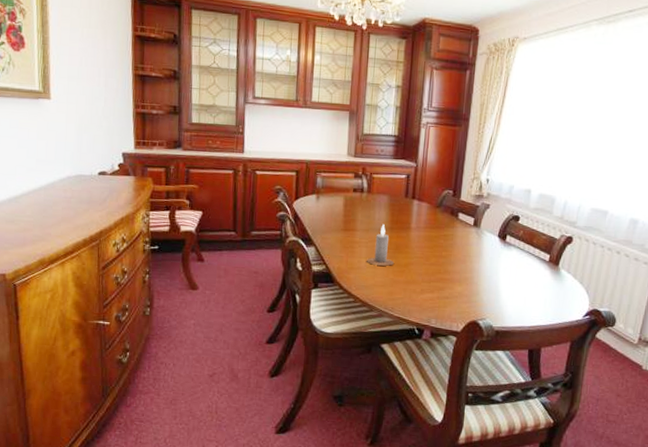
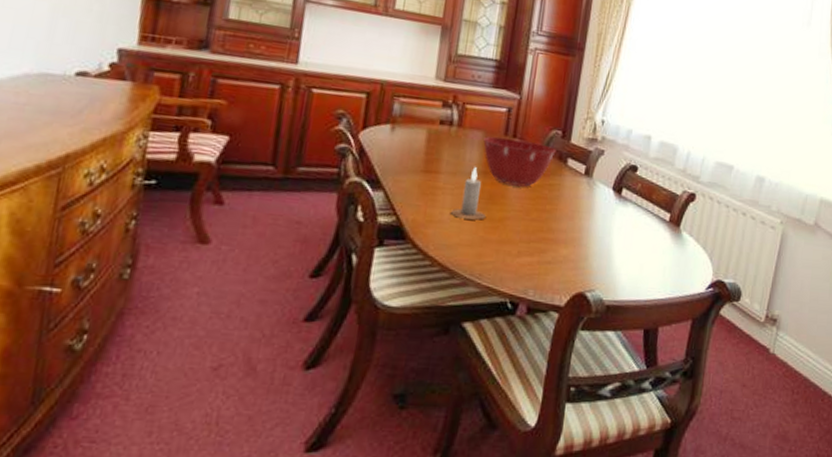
mixing bowl: none [389,199,449,238] -> present [483,136,556,187]

